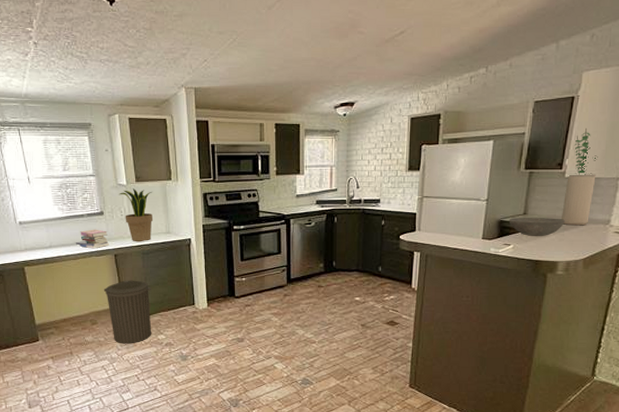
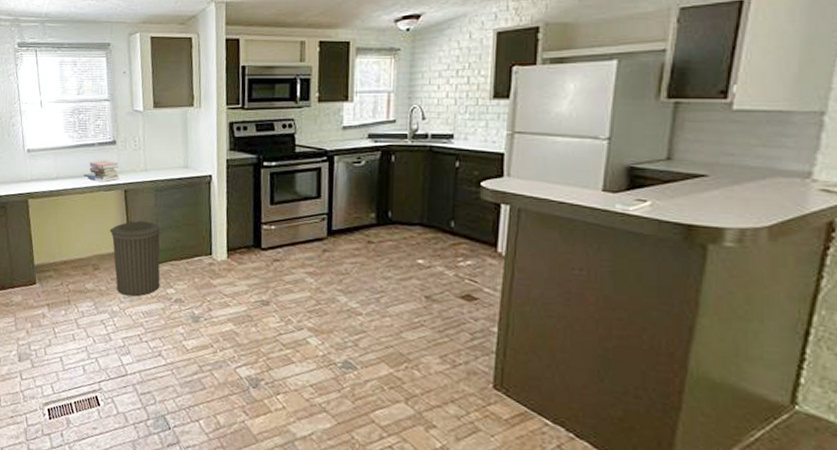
potted plant: present [119,189,154,241] -> none [134,115,171,176]
bowl: present [509,218,565,237] -> none [643,164,735,192]
vase: present [562,128,598,226] -> none [729,43,787,179]

